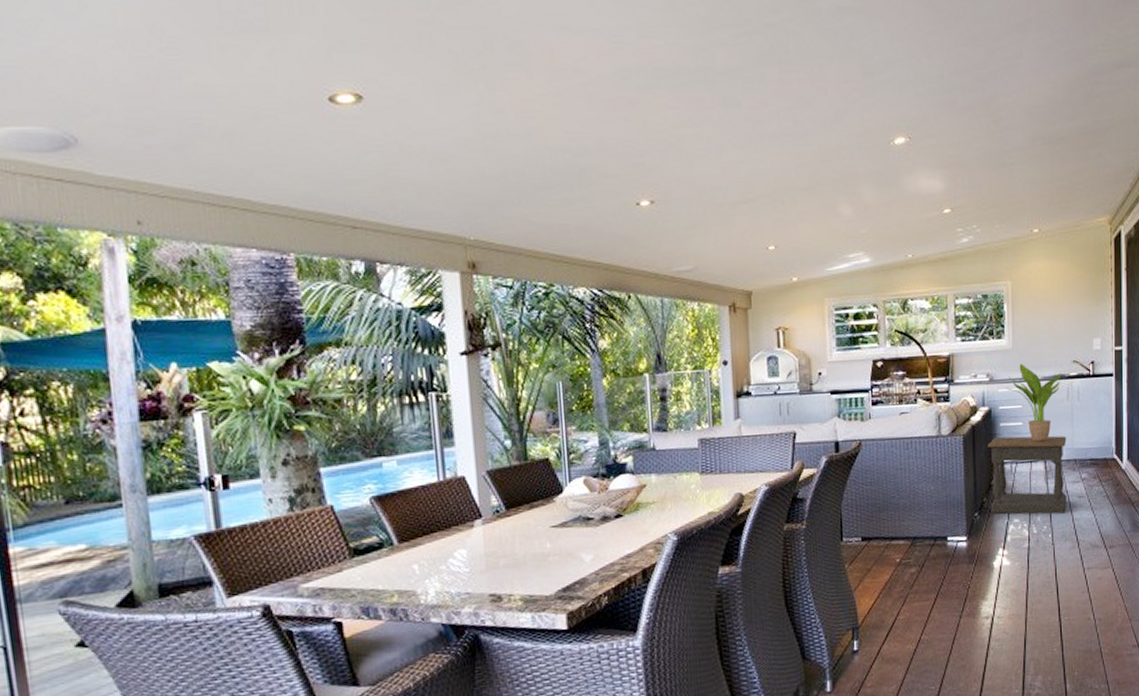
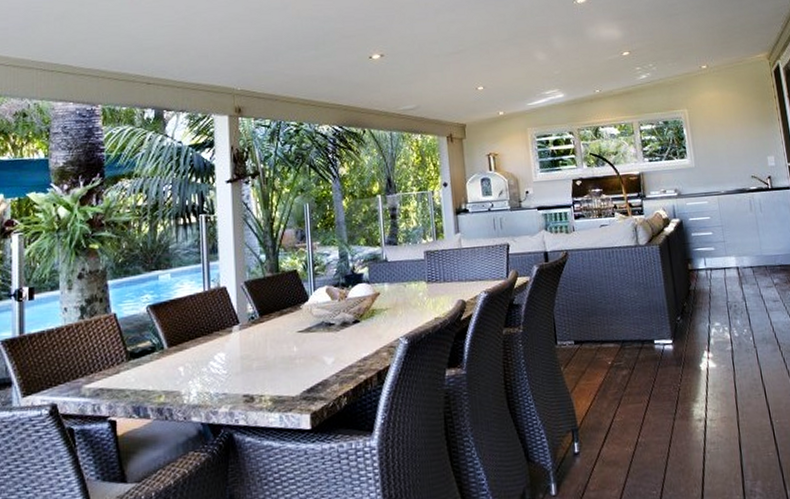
side table: present [987,436,1067,515] -> none [682,244,764,318]
potted plant: present [1006,363,1062,442] -> none [693,179,743,250]

